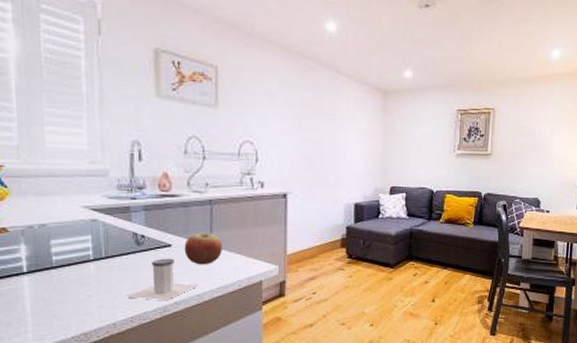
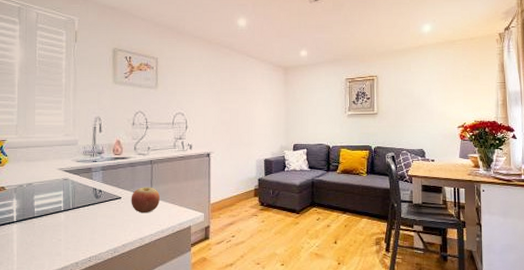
salt shaker: present [126,258,198,301] -> none [86,208,141,244]

